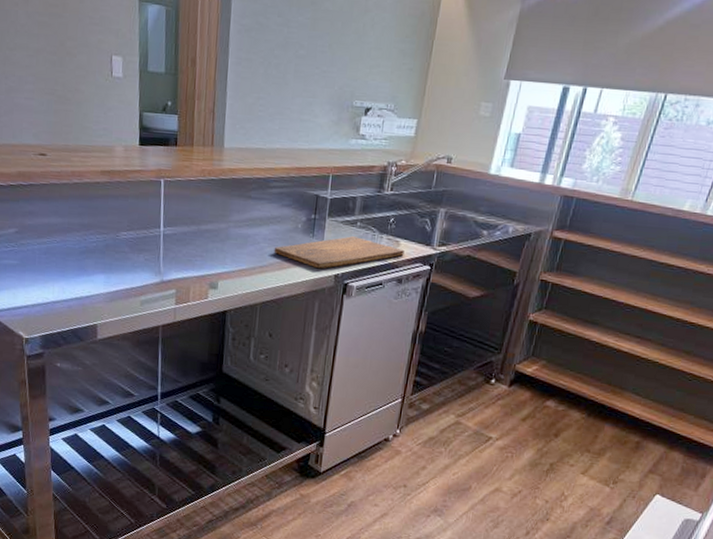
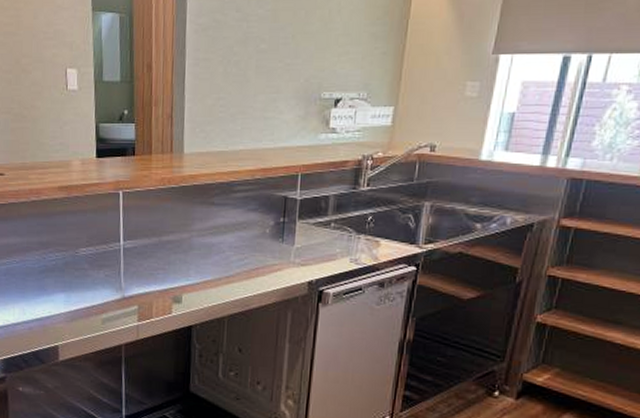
cutting board: present [273,236,404,269] -> none [240,239,386,276]

